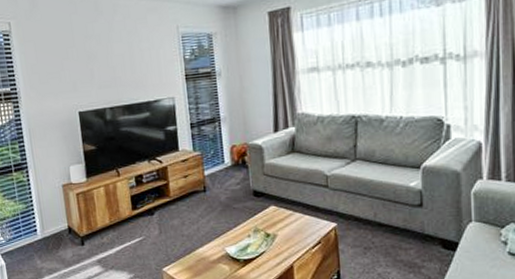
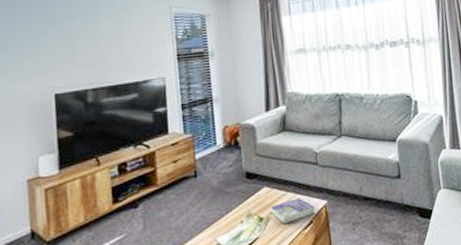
book: none [276,218,323,242] -> present [269,198,315,225]

